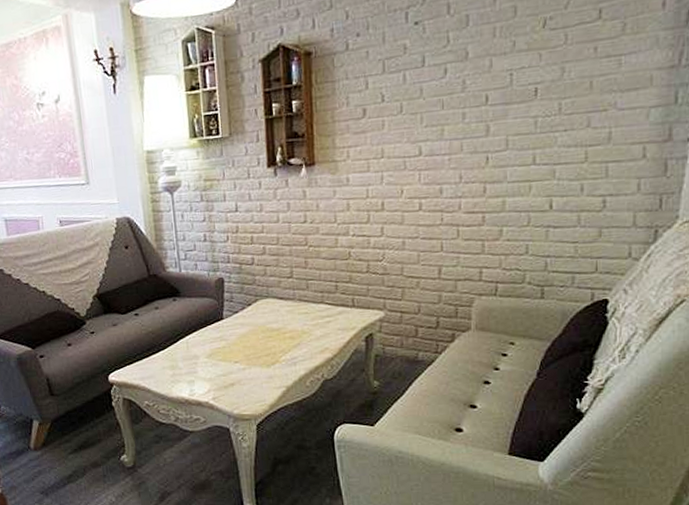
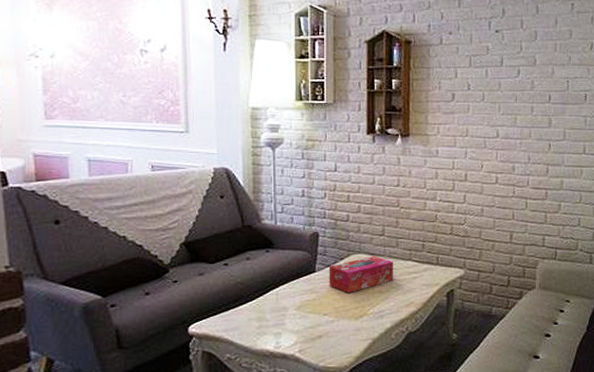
tissue box: none [236,300,305,340] -> present [328,256,394,293]

